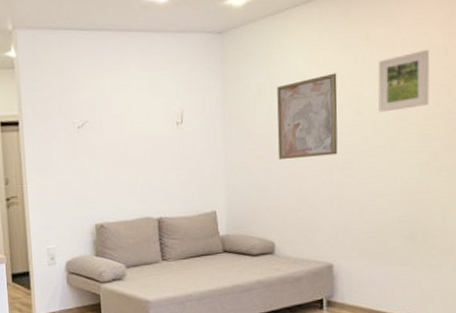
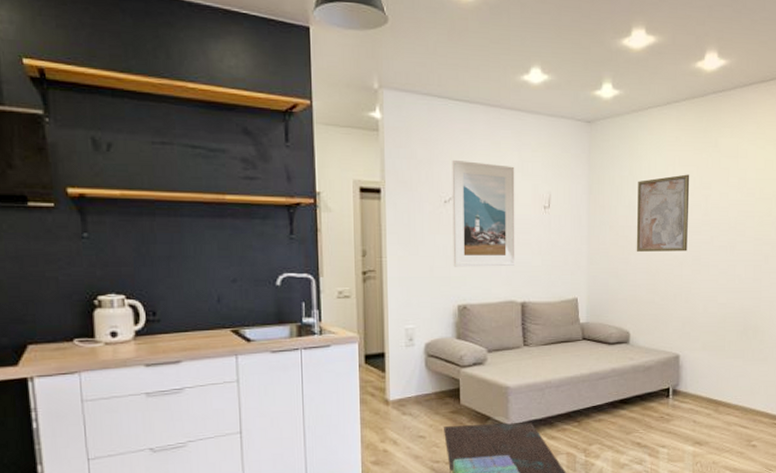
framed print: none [83,86,149,189] -> present [452,159,515,267]
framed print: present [378,50,429,113] -> none [723,162,765,215]

